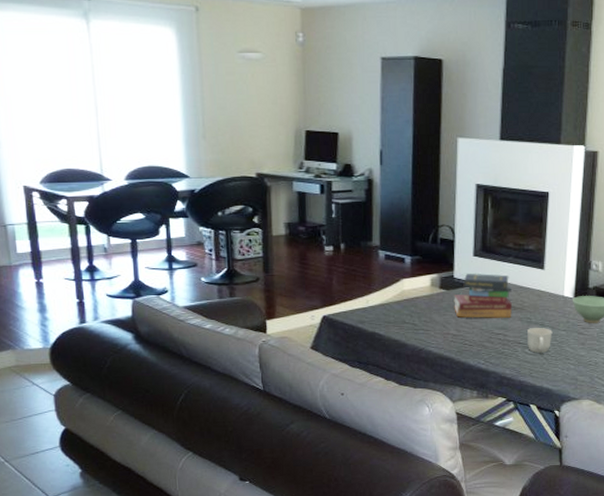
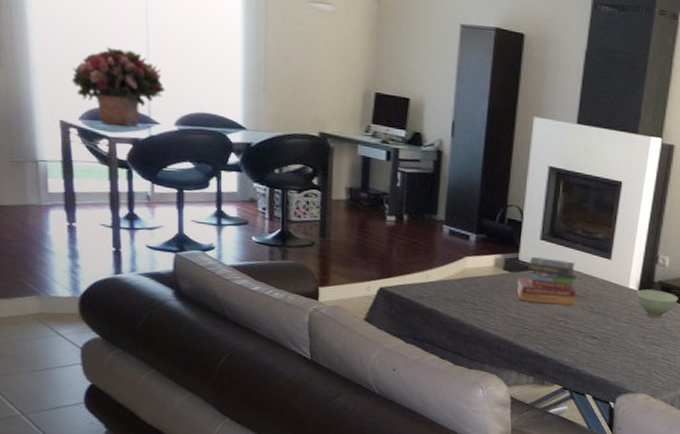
bouquet: none [31,114,114,185] -> present [72,47,165,127]
mug: present [527,328,553,353] -> none [588,317,614,343]

